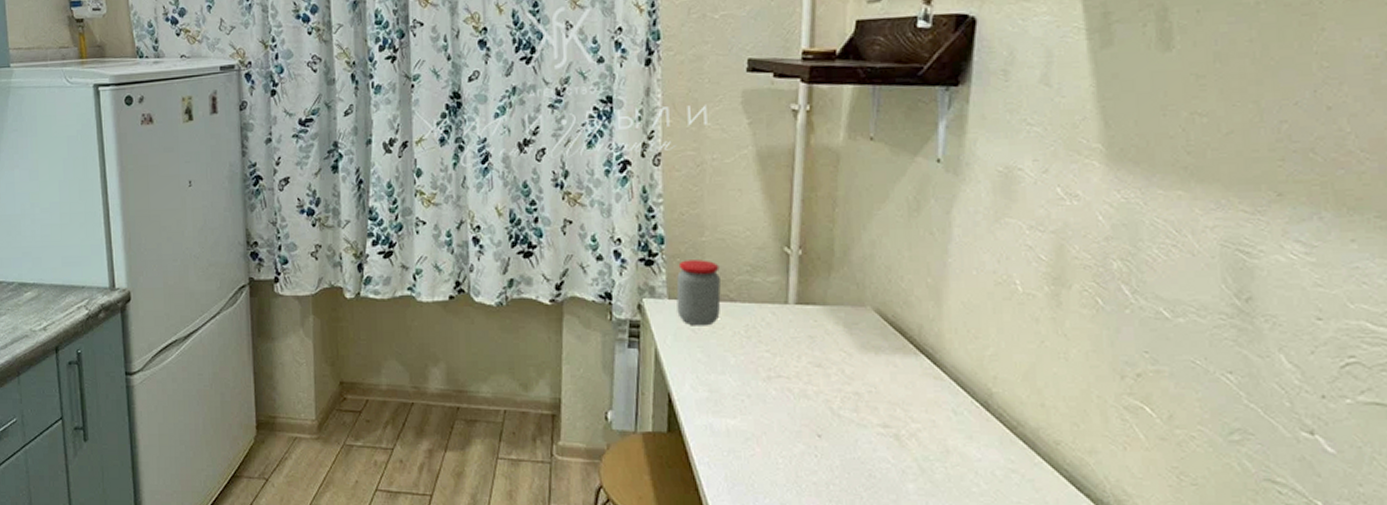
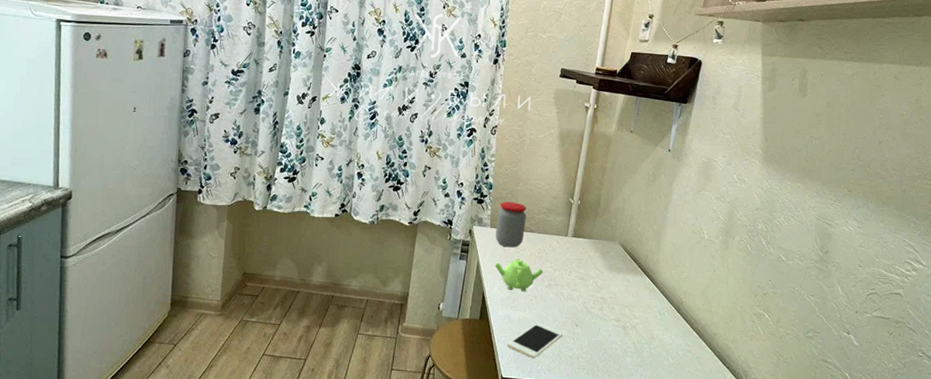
teapot: none [681,340,757,390] -> present [494,258,544,292]
cell phone: none [712,433,799,488] -> present [506,322,563,359]

